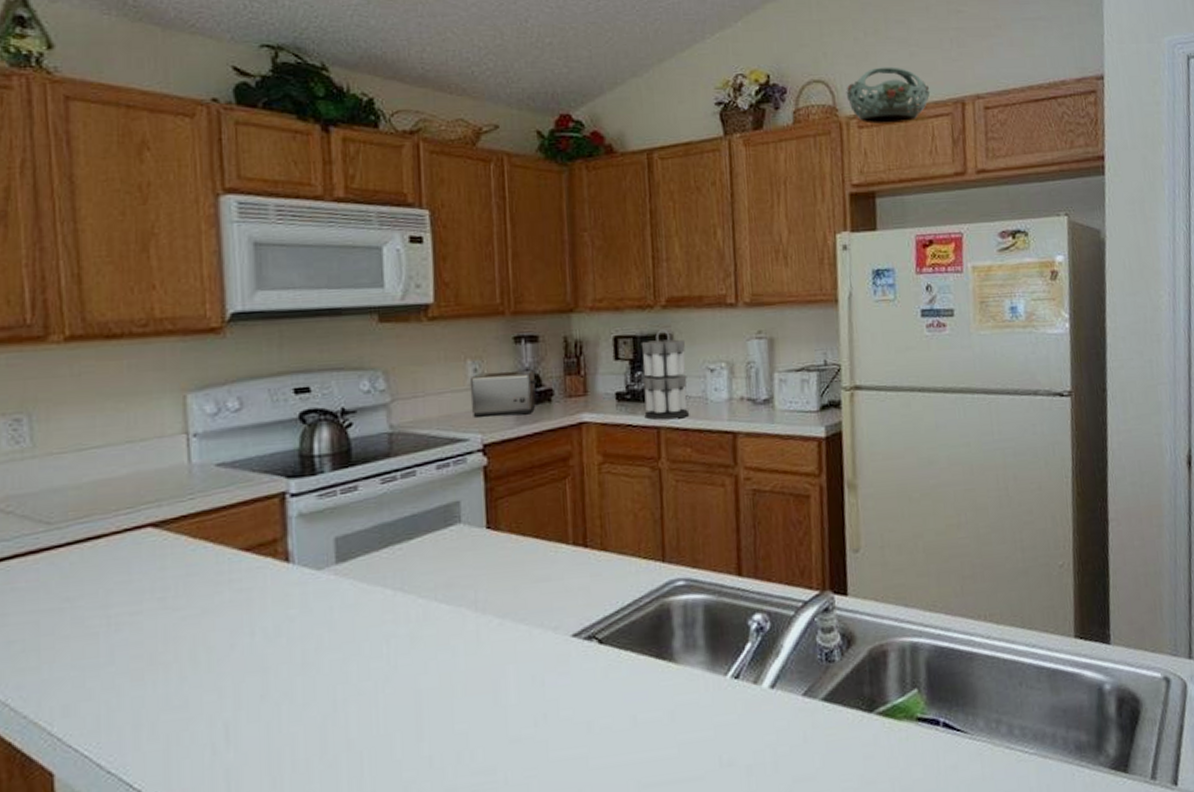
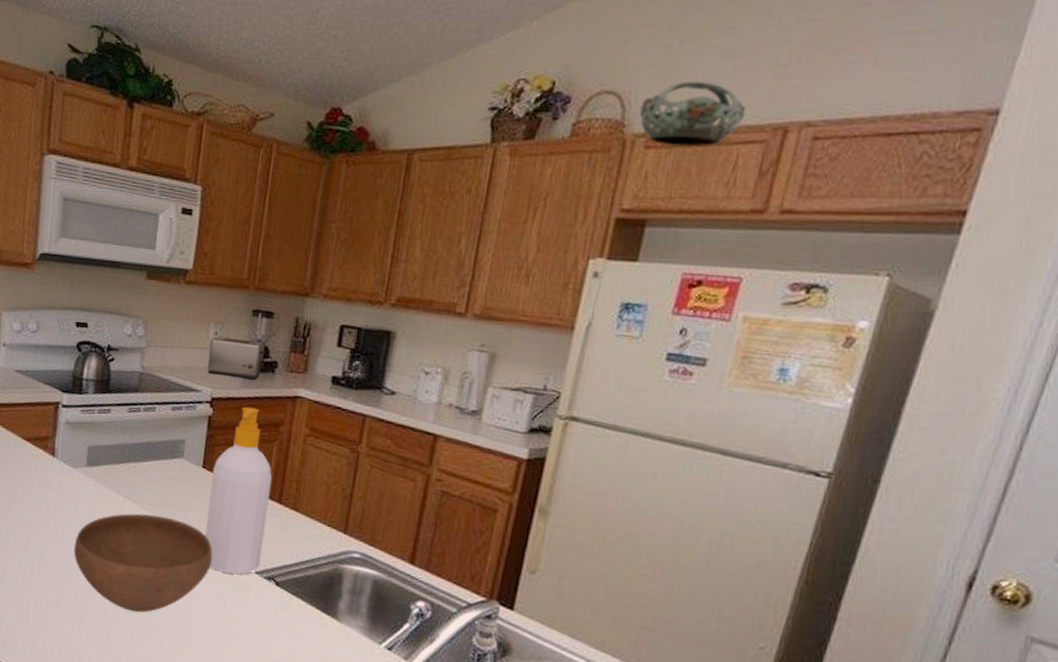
bowl: none [334,599,518,732] -> present [73,513,213,613]
soap bottle: none [500,445,577,648] -> present [205,406,272,575]
spice rack: present [641,329,690,421] -> none [354,326,407,412]

